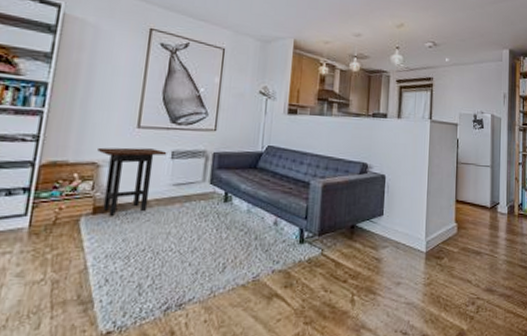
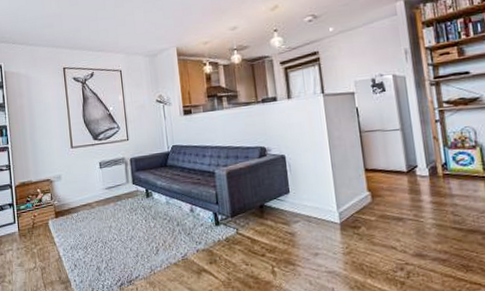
side table: present [97,147,167,216] -> none [48,162,96,218]

